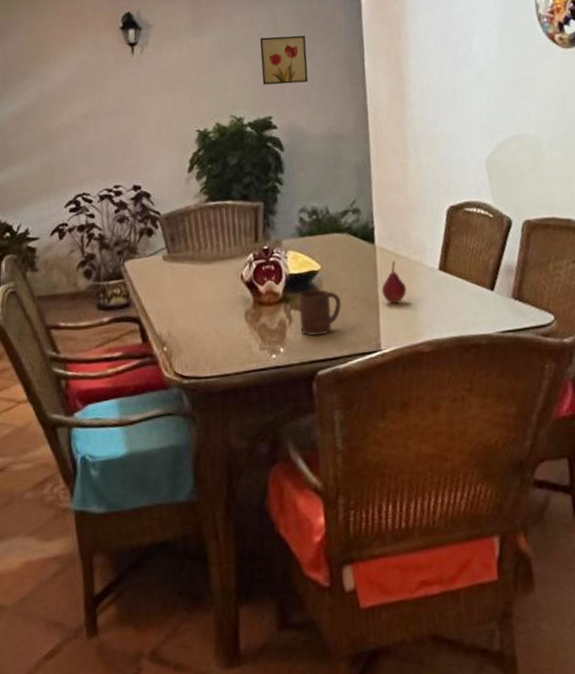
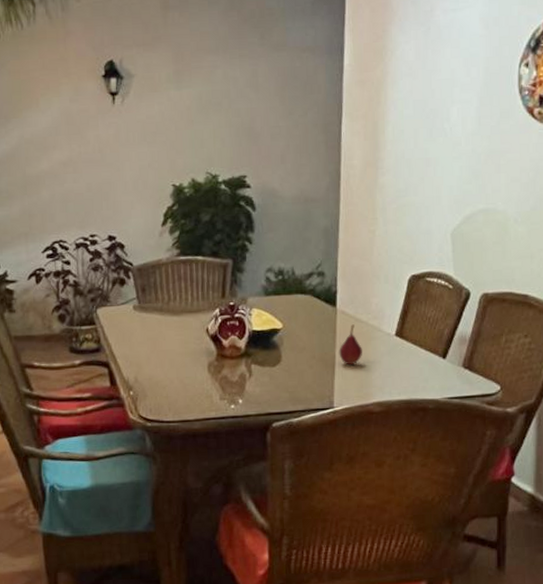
wall art: present [259,35,308,85] -> none [239,94,286,144]
cup: present [298,289,342,336] -> none [259,346,300,390]

